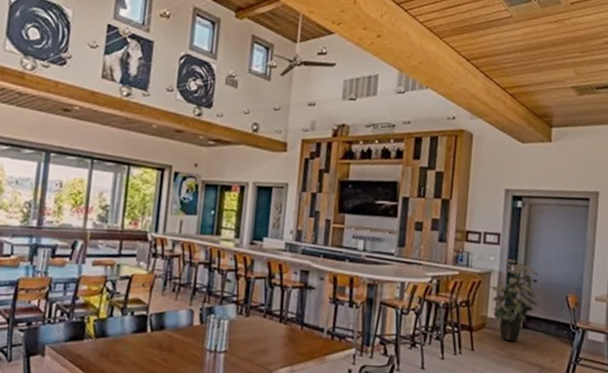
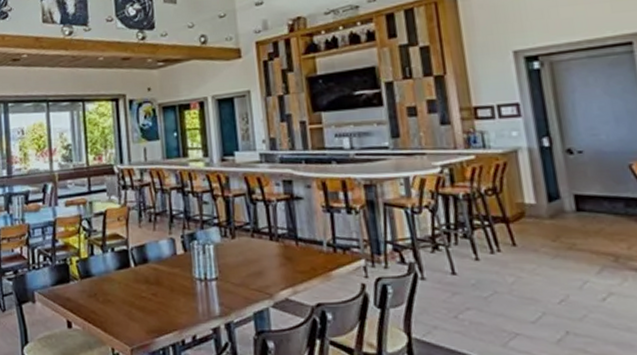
indoor plant: present [490,259,539,343] -> none [520,131,593,230]

